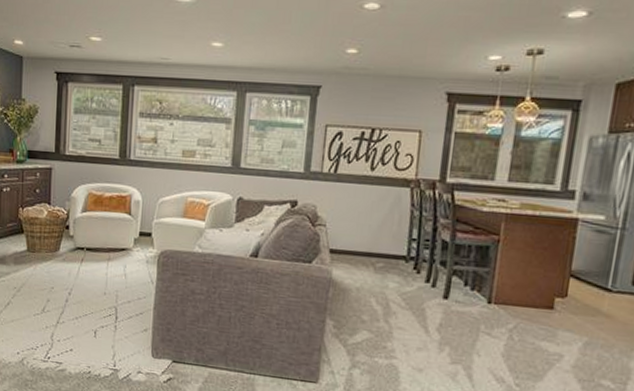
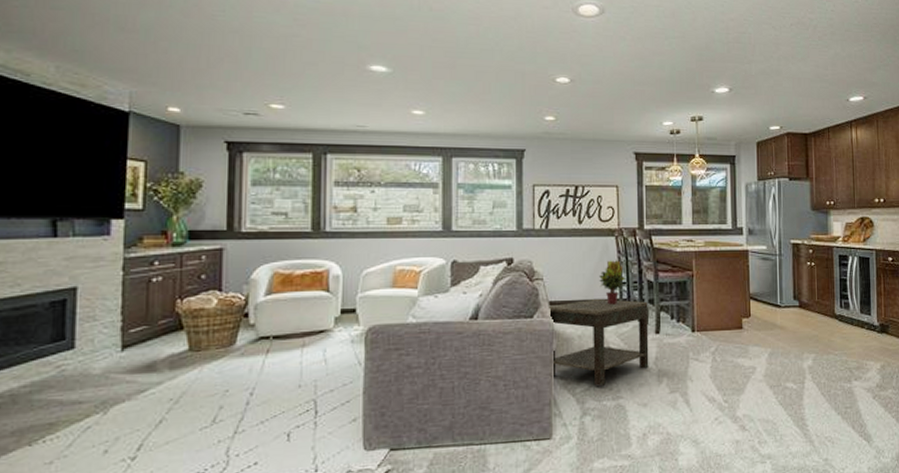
side table: none [323,252,439,342] -> present [549,298,649,386]
potted plant: none [386,213,418,262] -> present [599,260,626,305]

